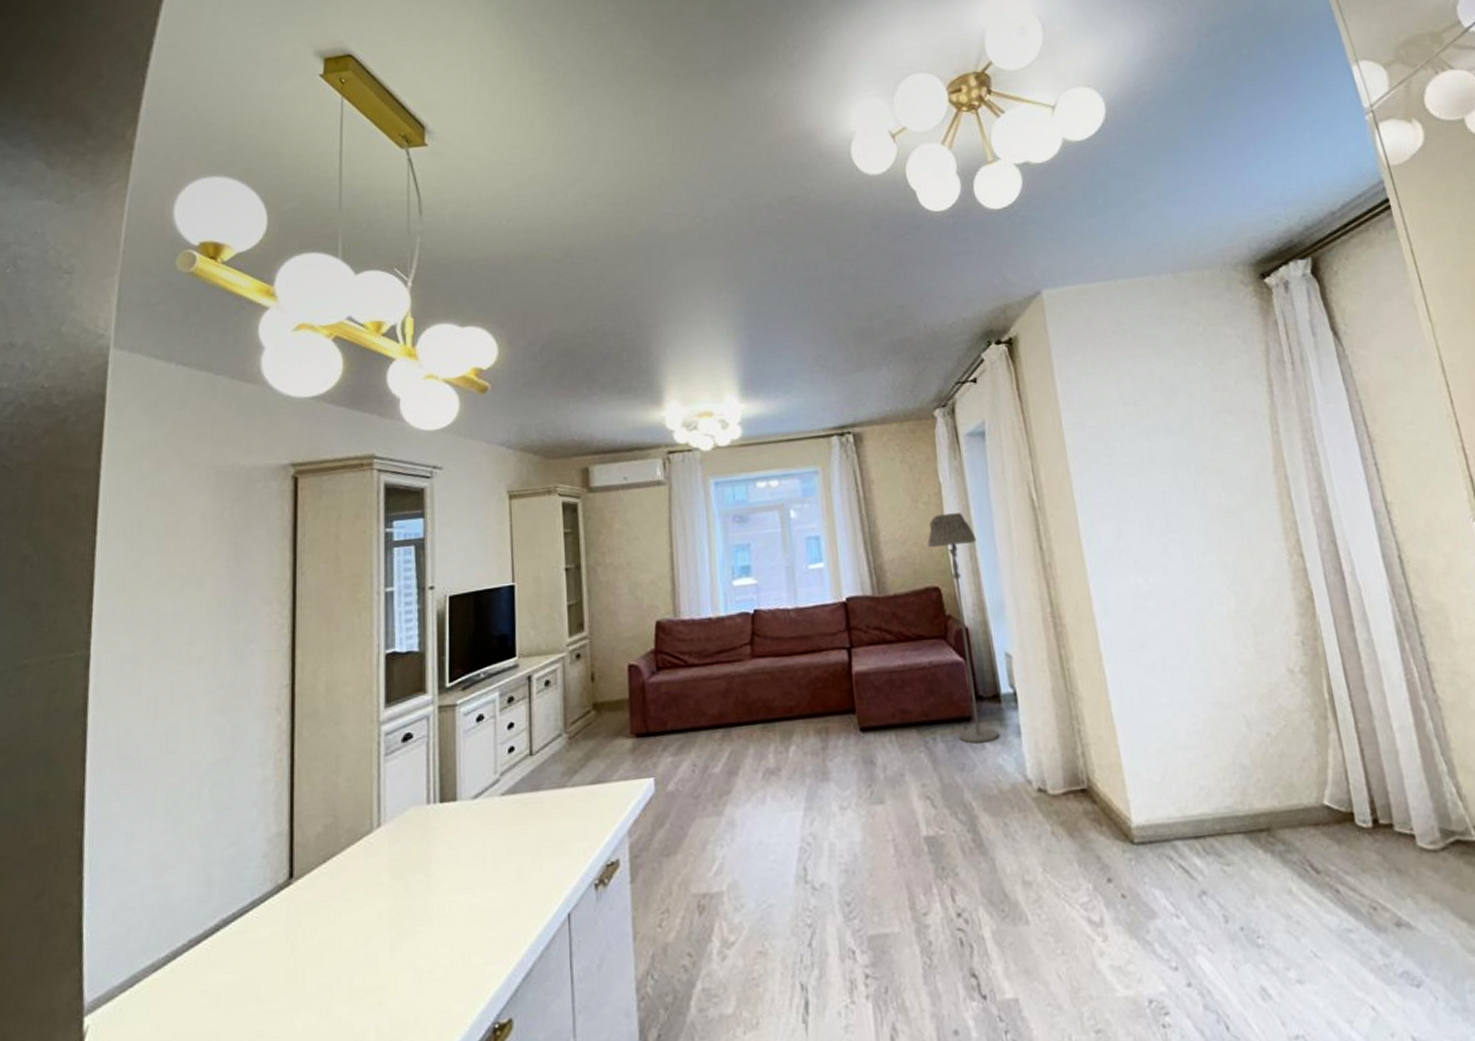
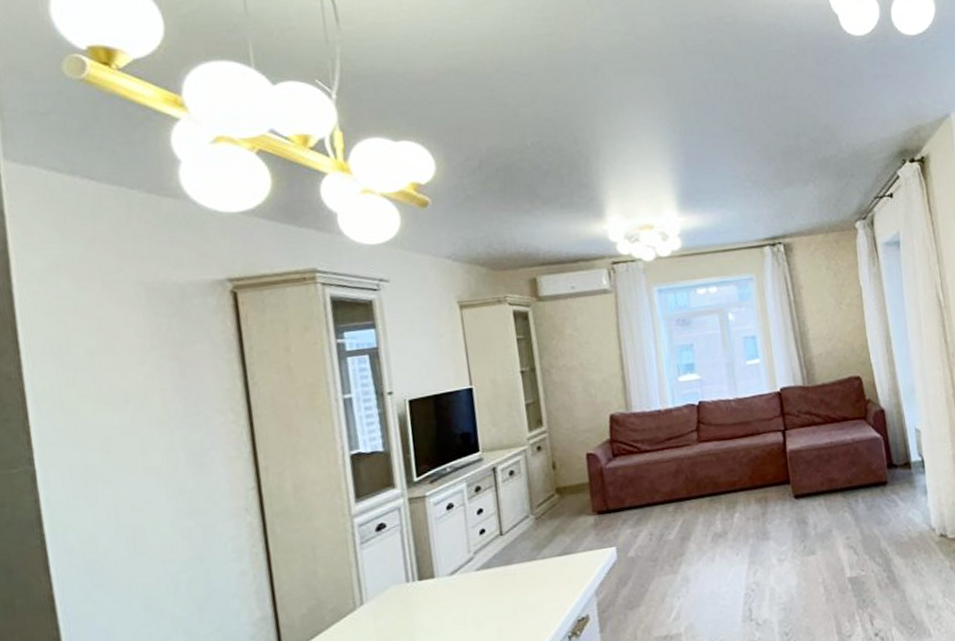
floor lamp: present [927,513,999,744] -> none [850,312,909,503]

